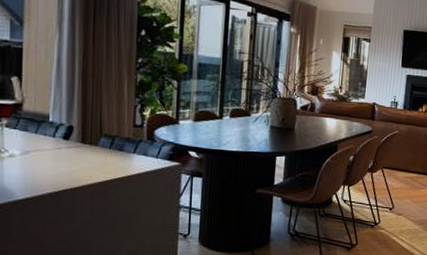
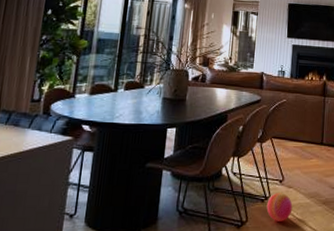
ball: none [376,219,402,245] -> present [266,193,293,221]

